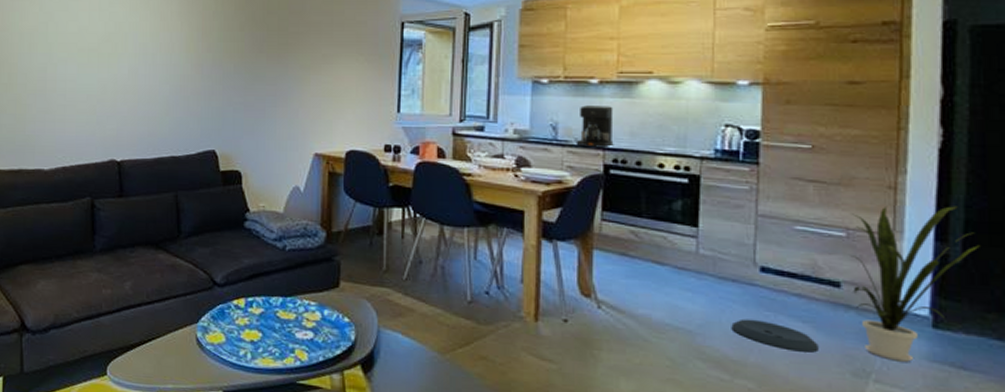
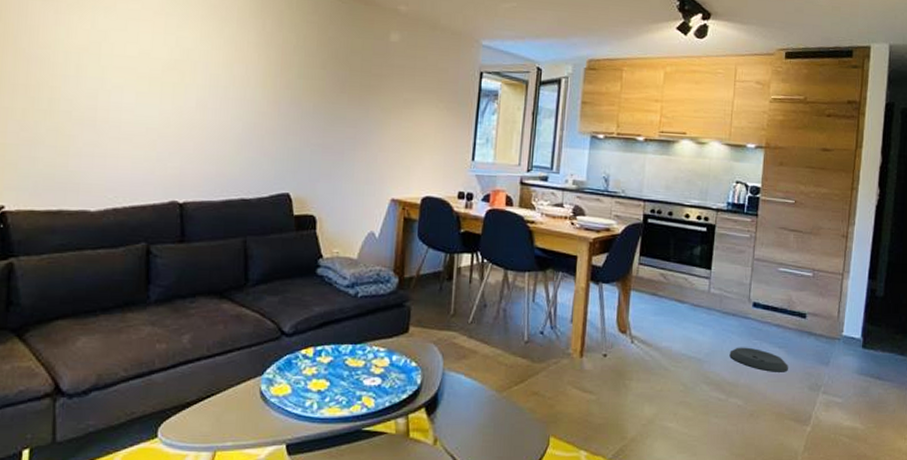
coffee maker: present [576,105,614,148] -> none [622,160,654,200]
house plant: present [850,206,980,362] -> none [814,251,895,376]

